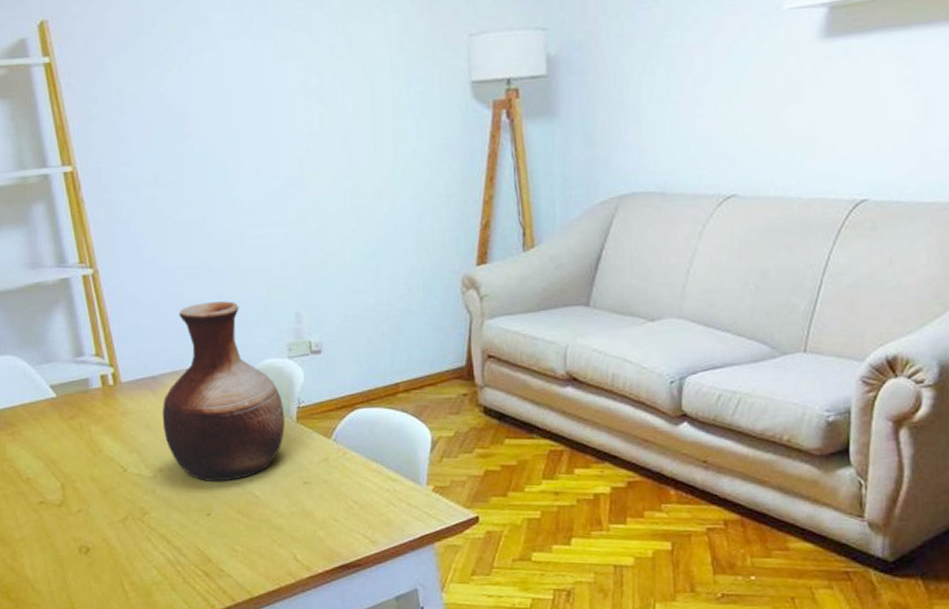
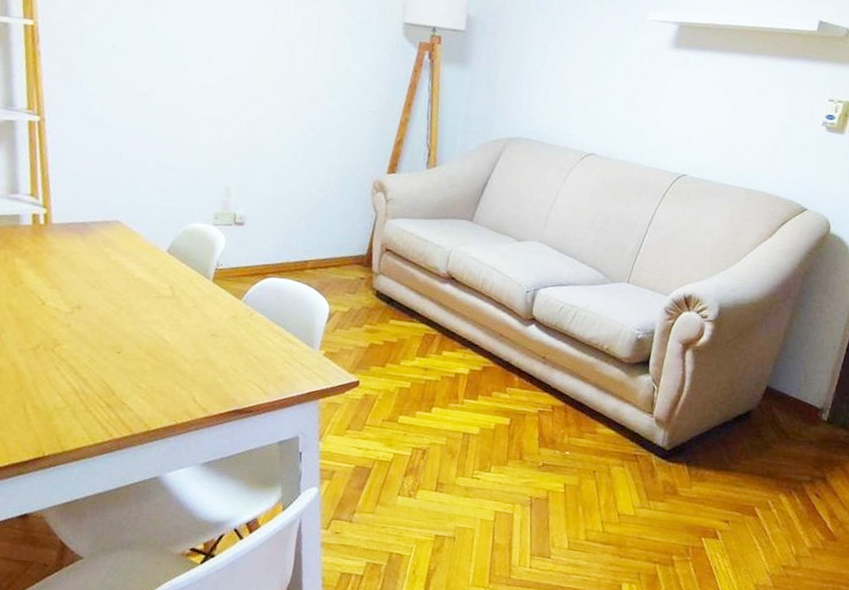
vase: present [162,301,285,482] -> none [86,164,203,325]

